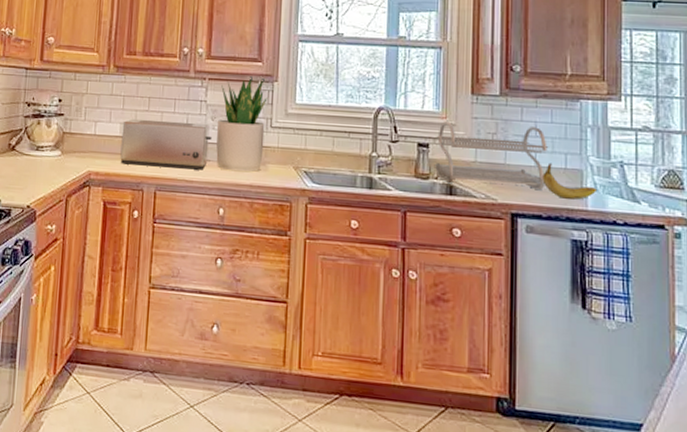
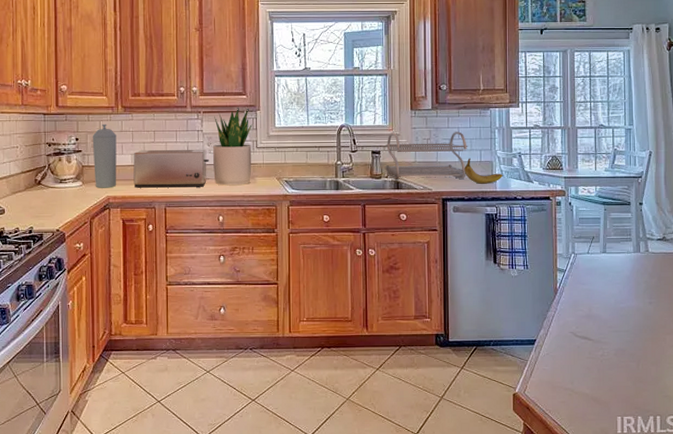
canister: none [75,85,105,162] -> present [92,125,117,188]

